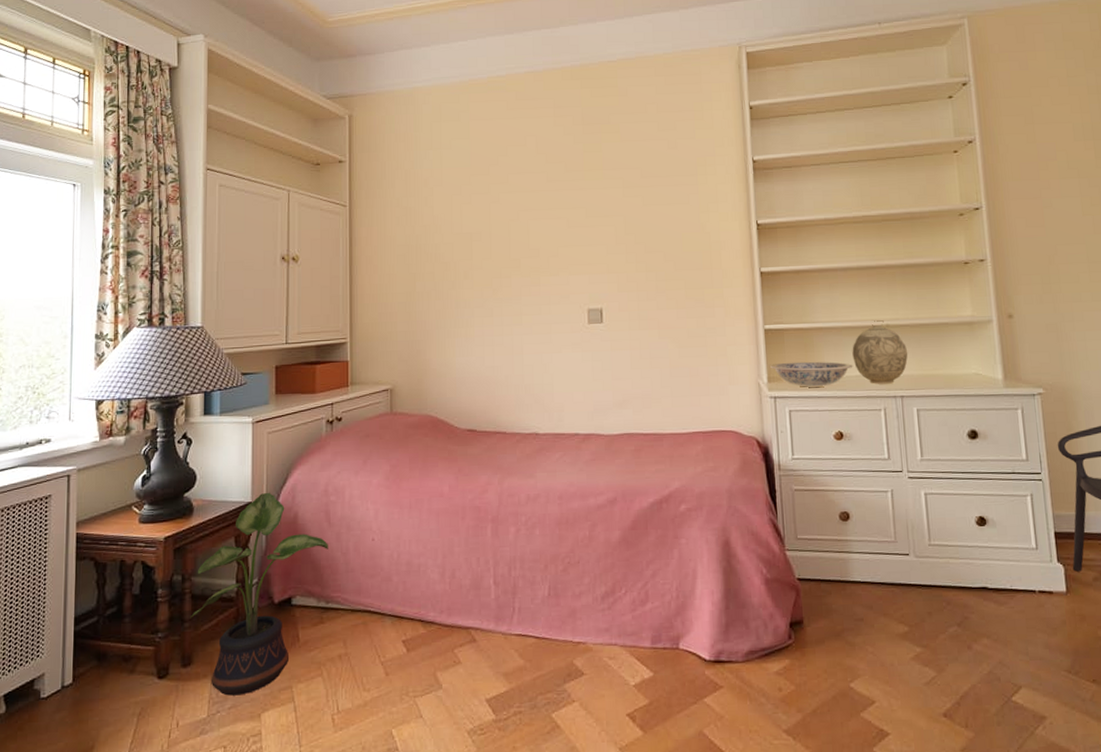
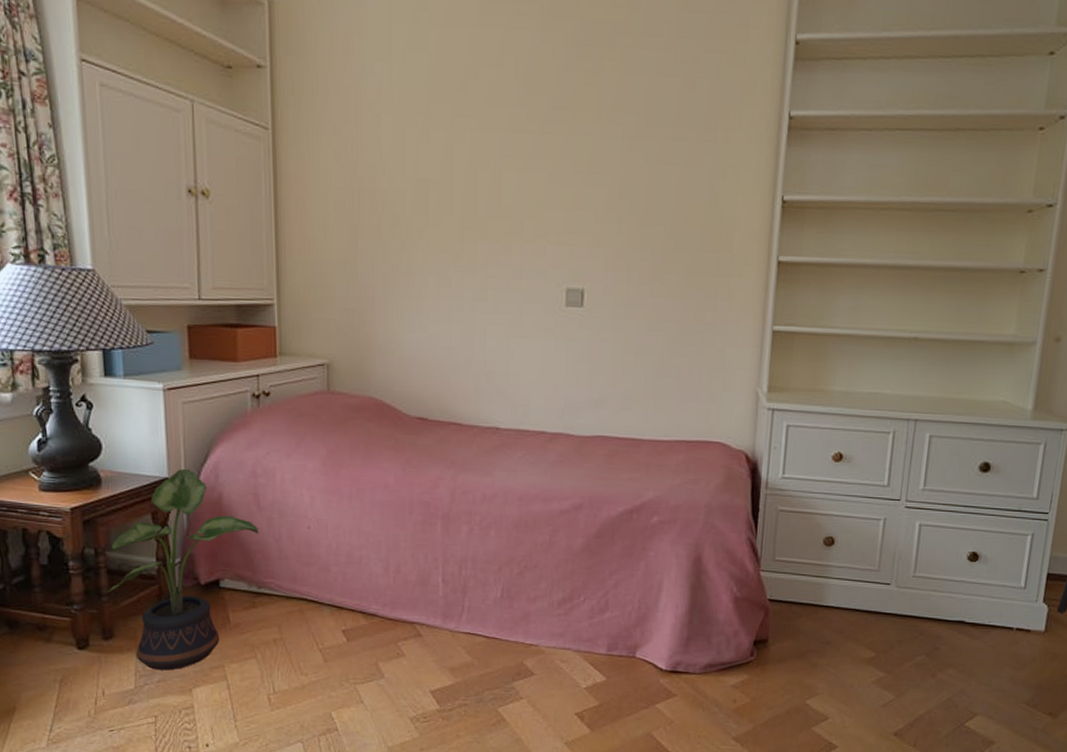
ceramic bowl: present [770,361,853,388] -> none [773,371,868,403]
decorative vase: present [852,320,908,384] -> none [868,331,933,405]

